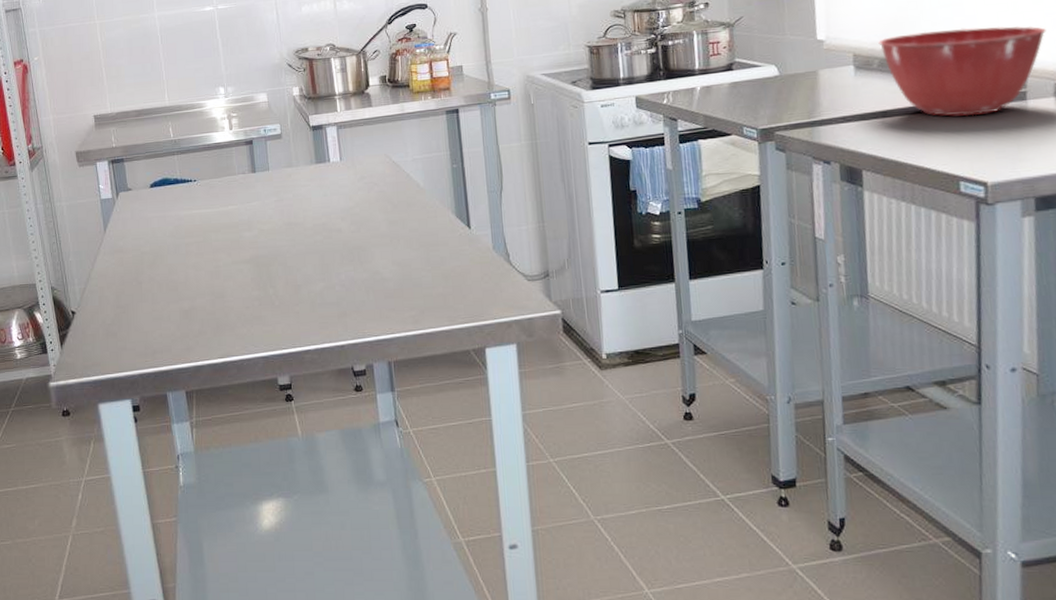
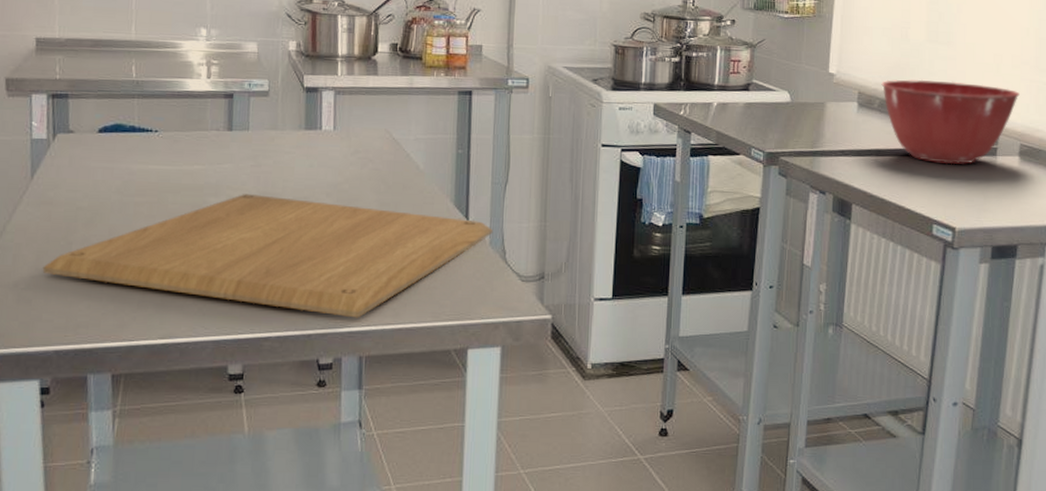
chopping board: none [122,225,495,328] -> present [42,194,494,318]

